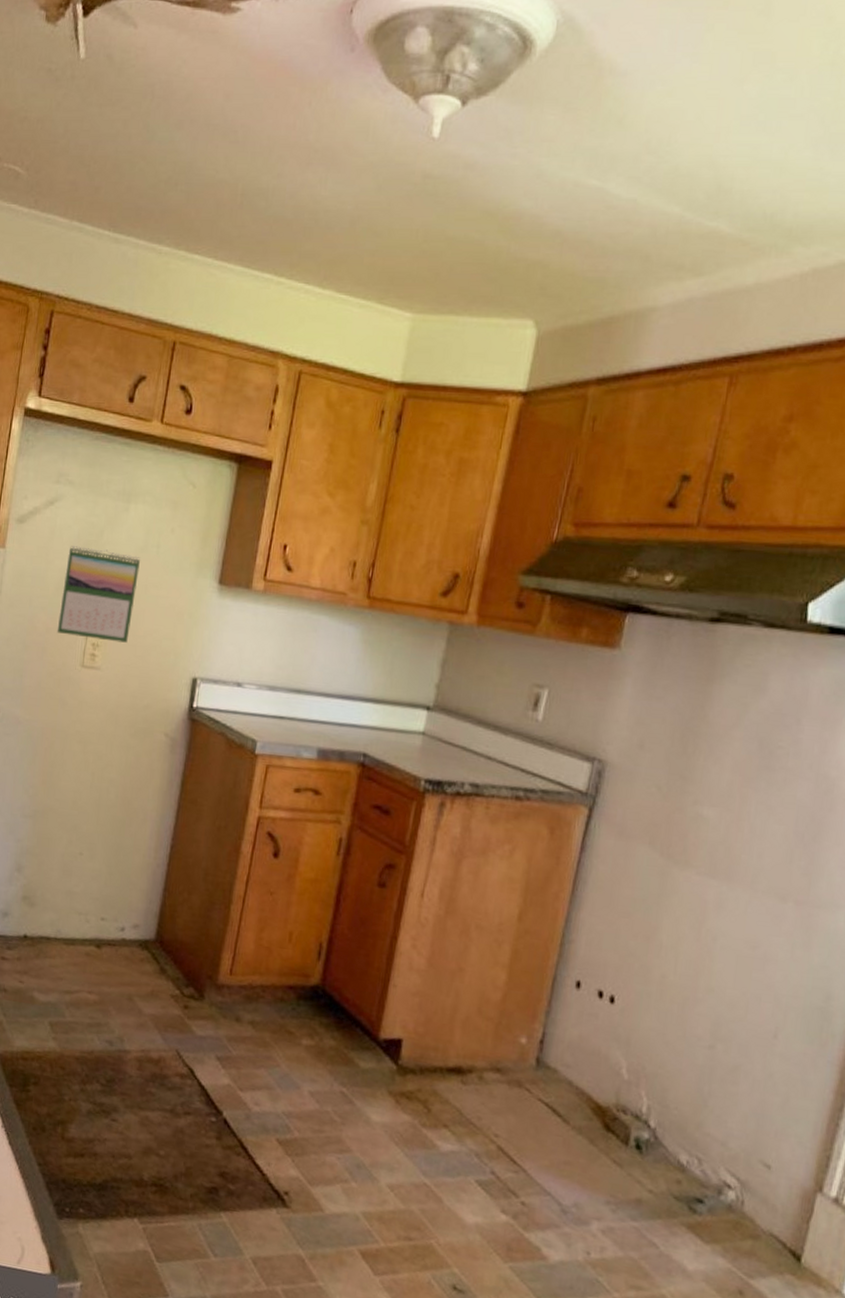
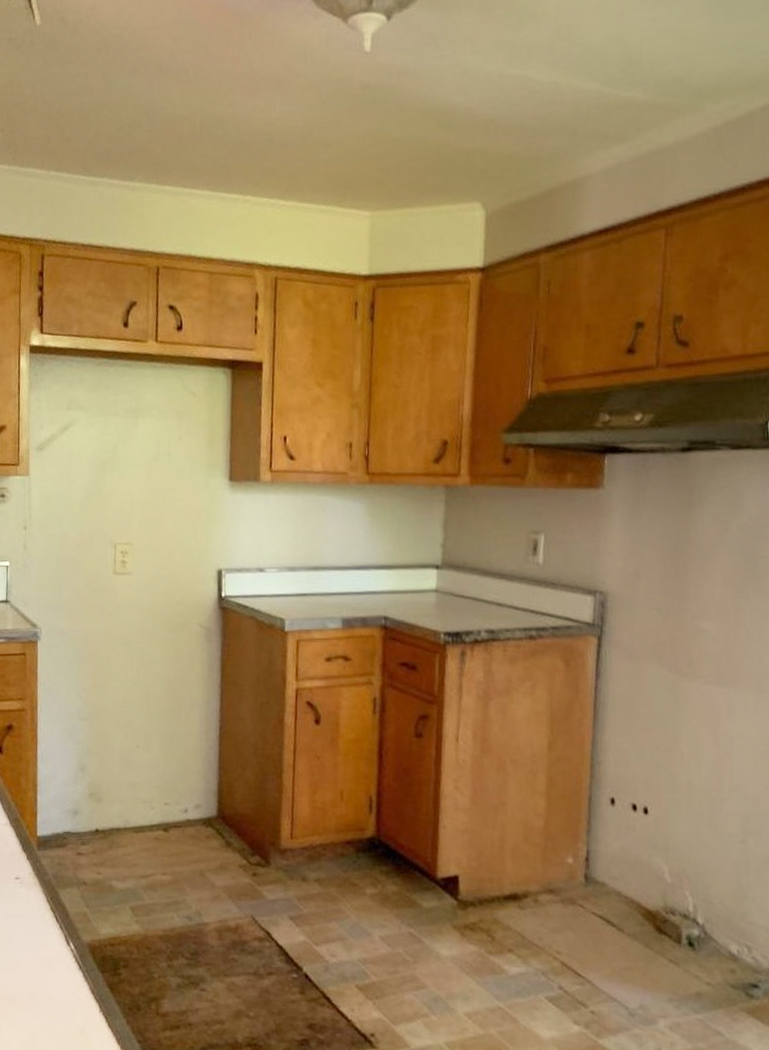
calendar: present [56,546,140,643] -> none [86,464,155,547]

